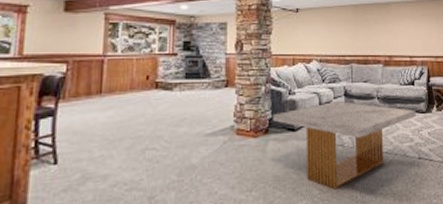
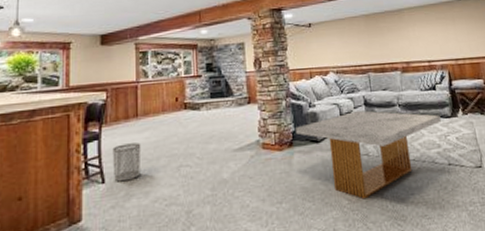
waste bin: none [68,122,103,163] -> present [112,142,141,182]

